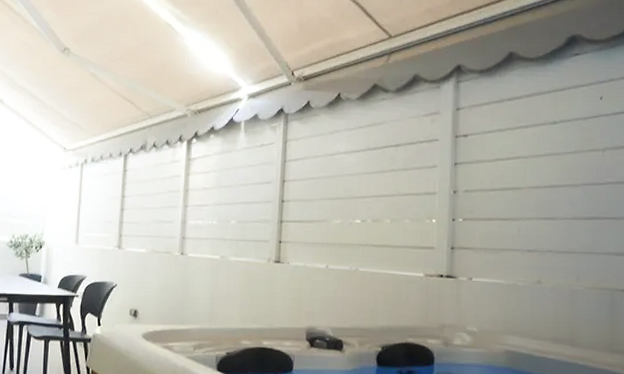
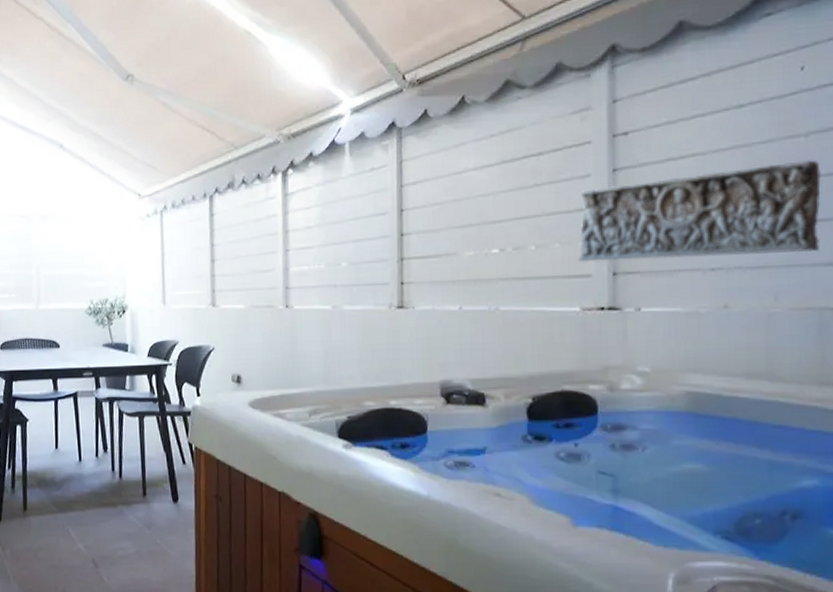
wall relief: none [424,170,614,243] -> present [578,160,821,262]

